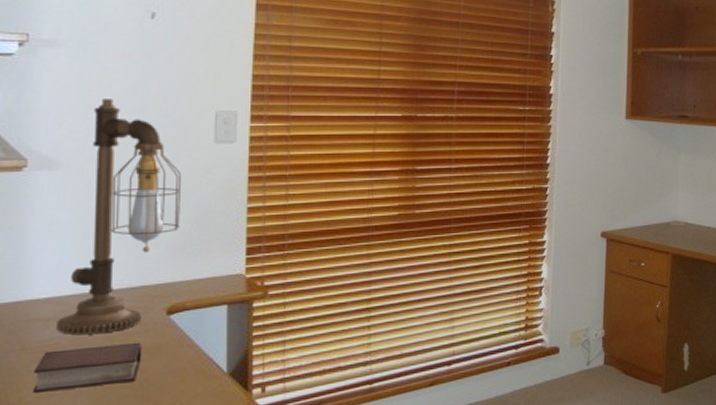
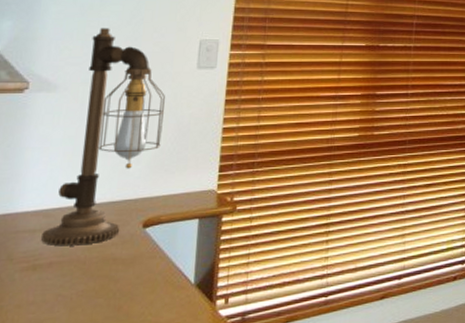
book: present [32,342,142,393] -> none [13,253,118,301]

